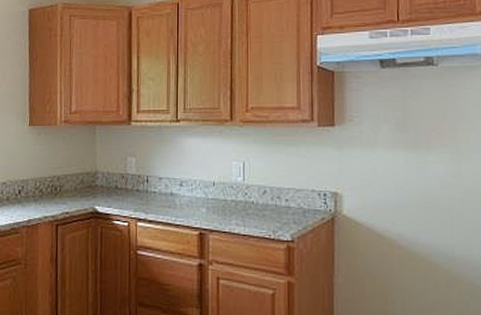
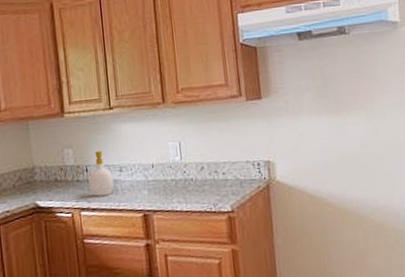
soap bottle: none [148,163,173,208] -> present [88,151,114,197]

